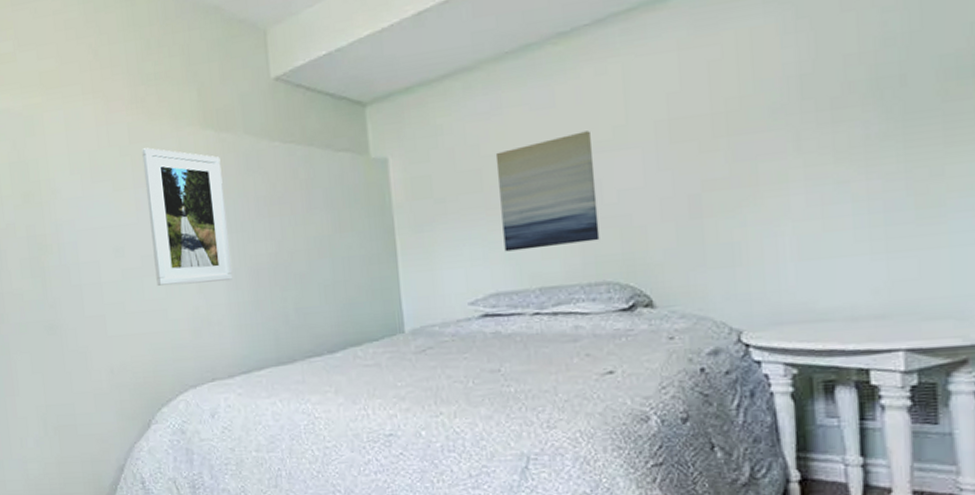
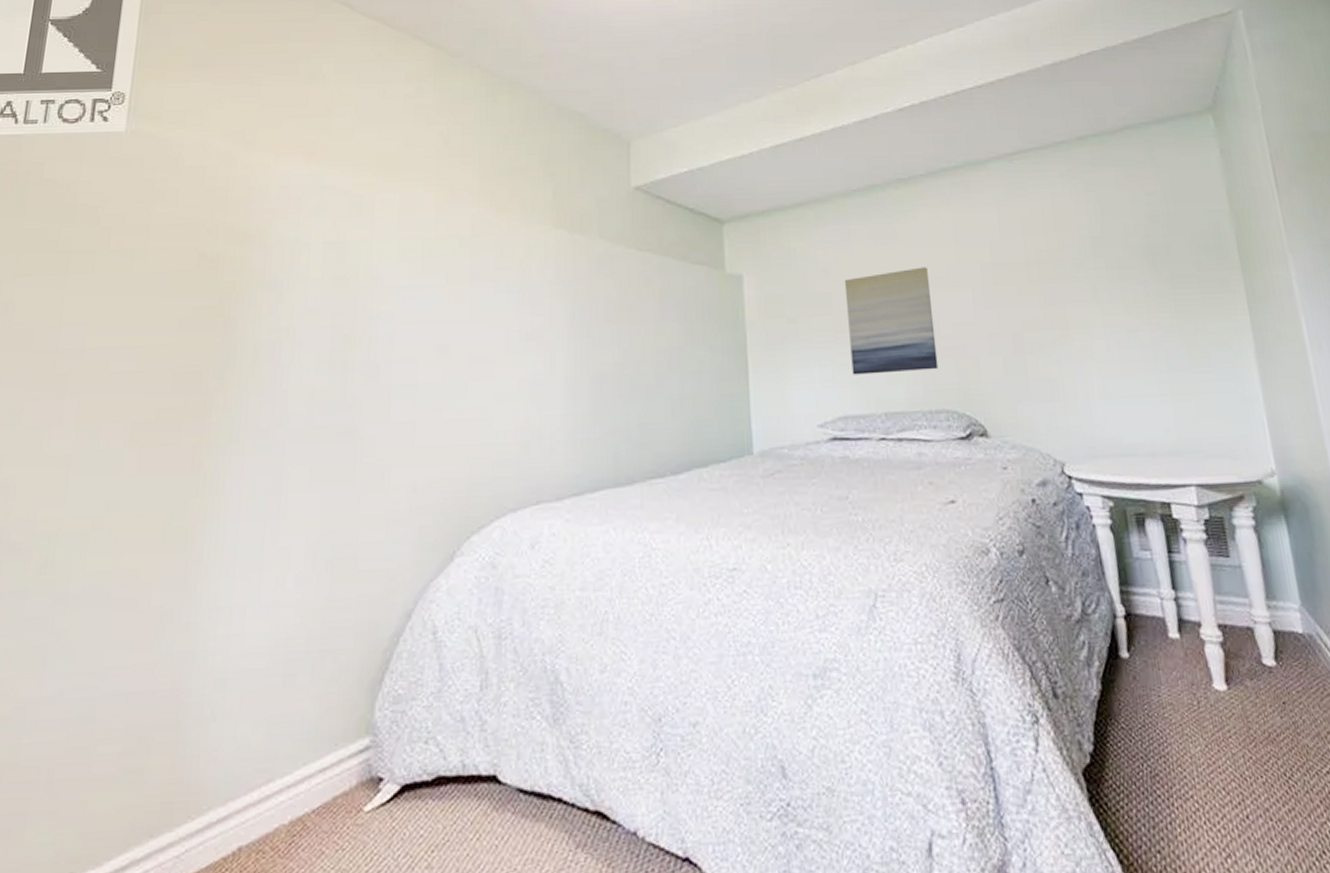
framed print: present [142,147,233,286] -> none [483,241,573,392]

